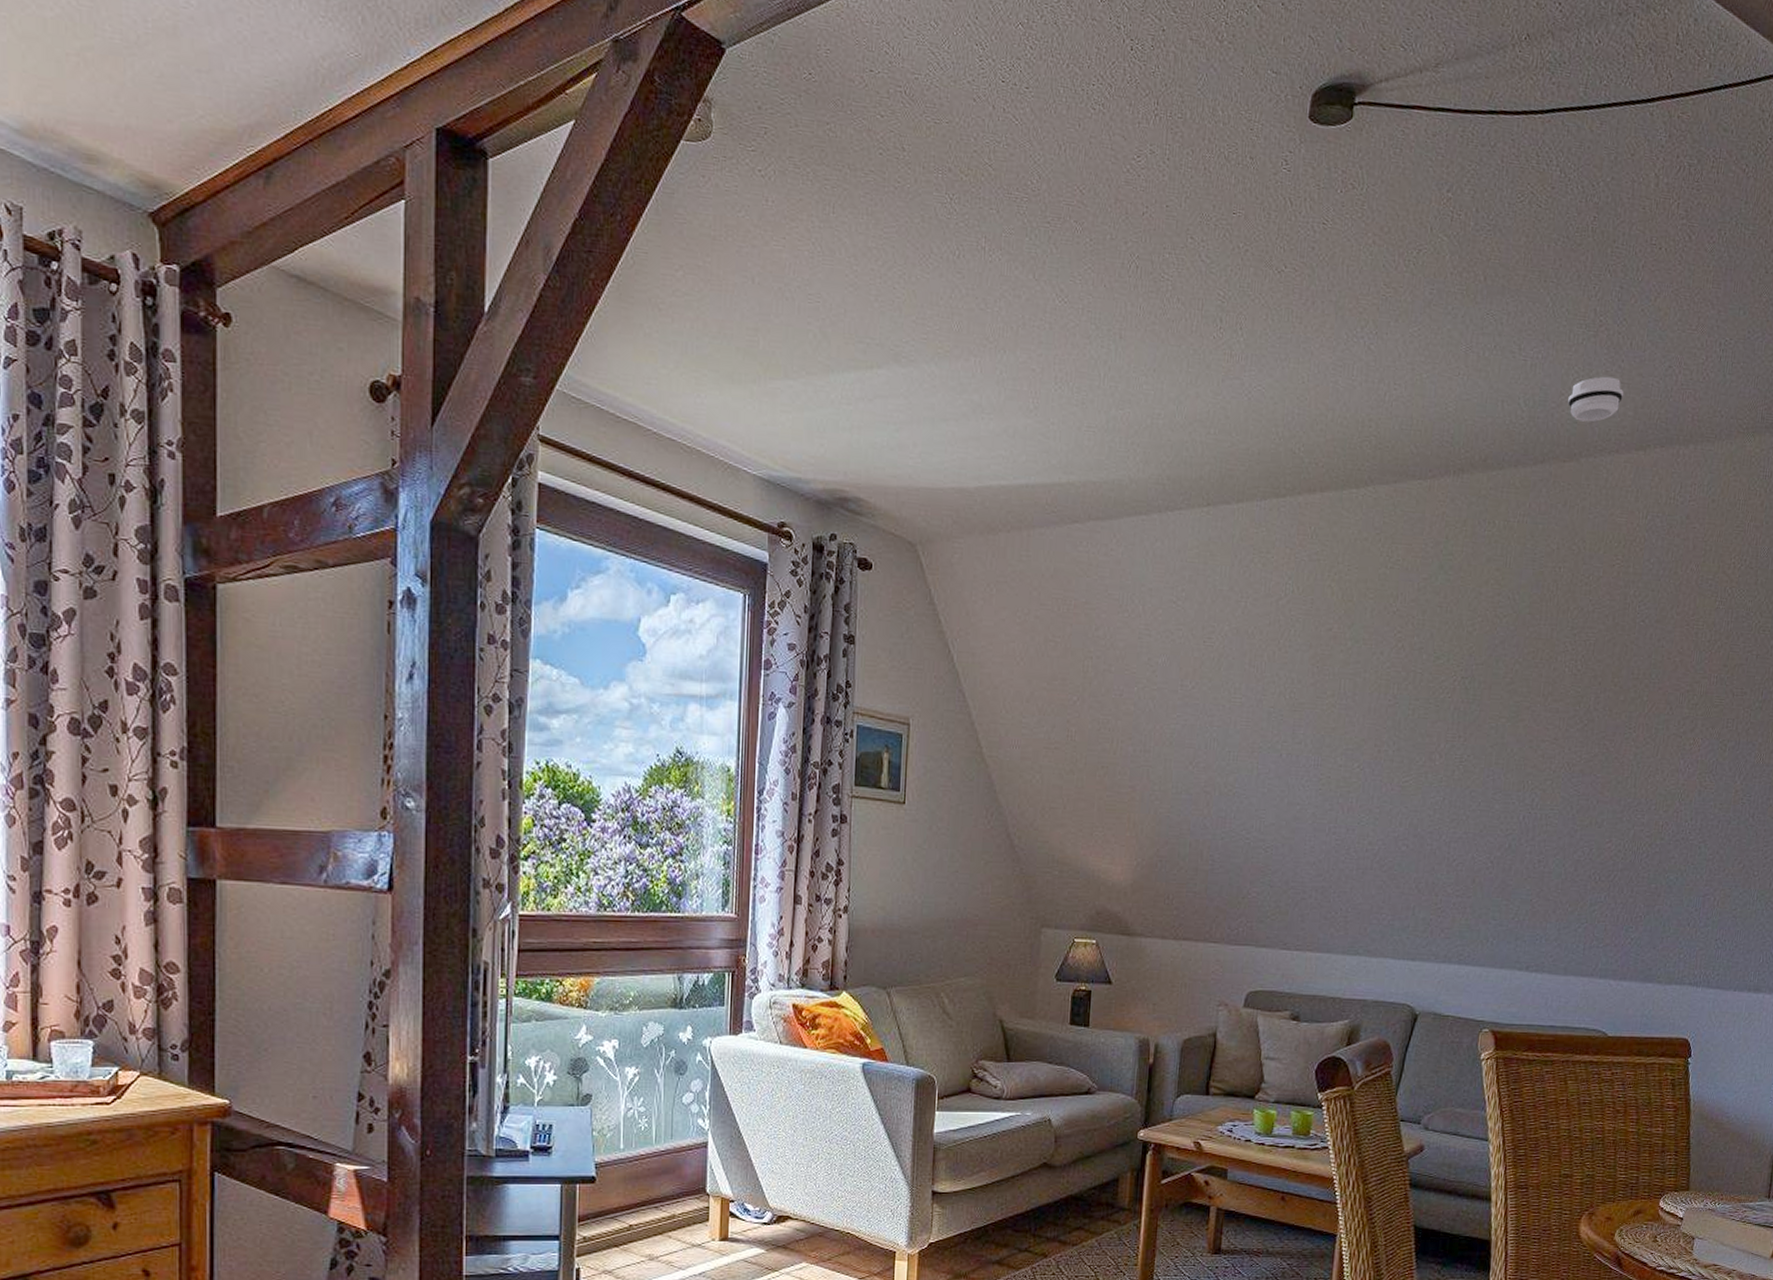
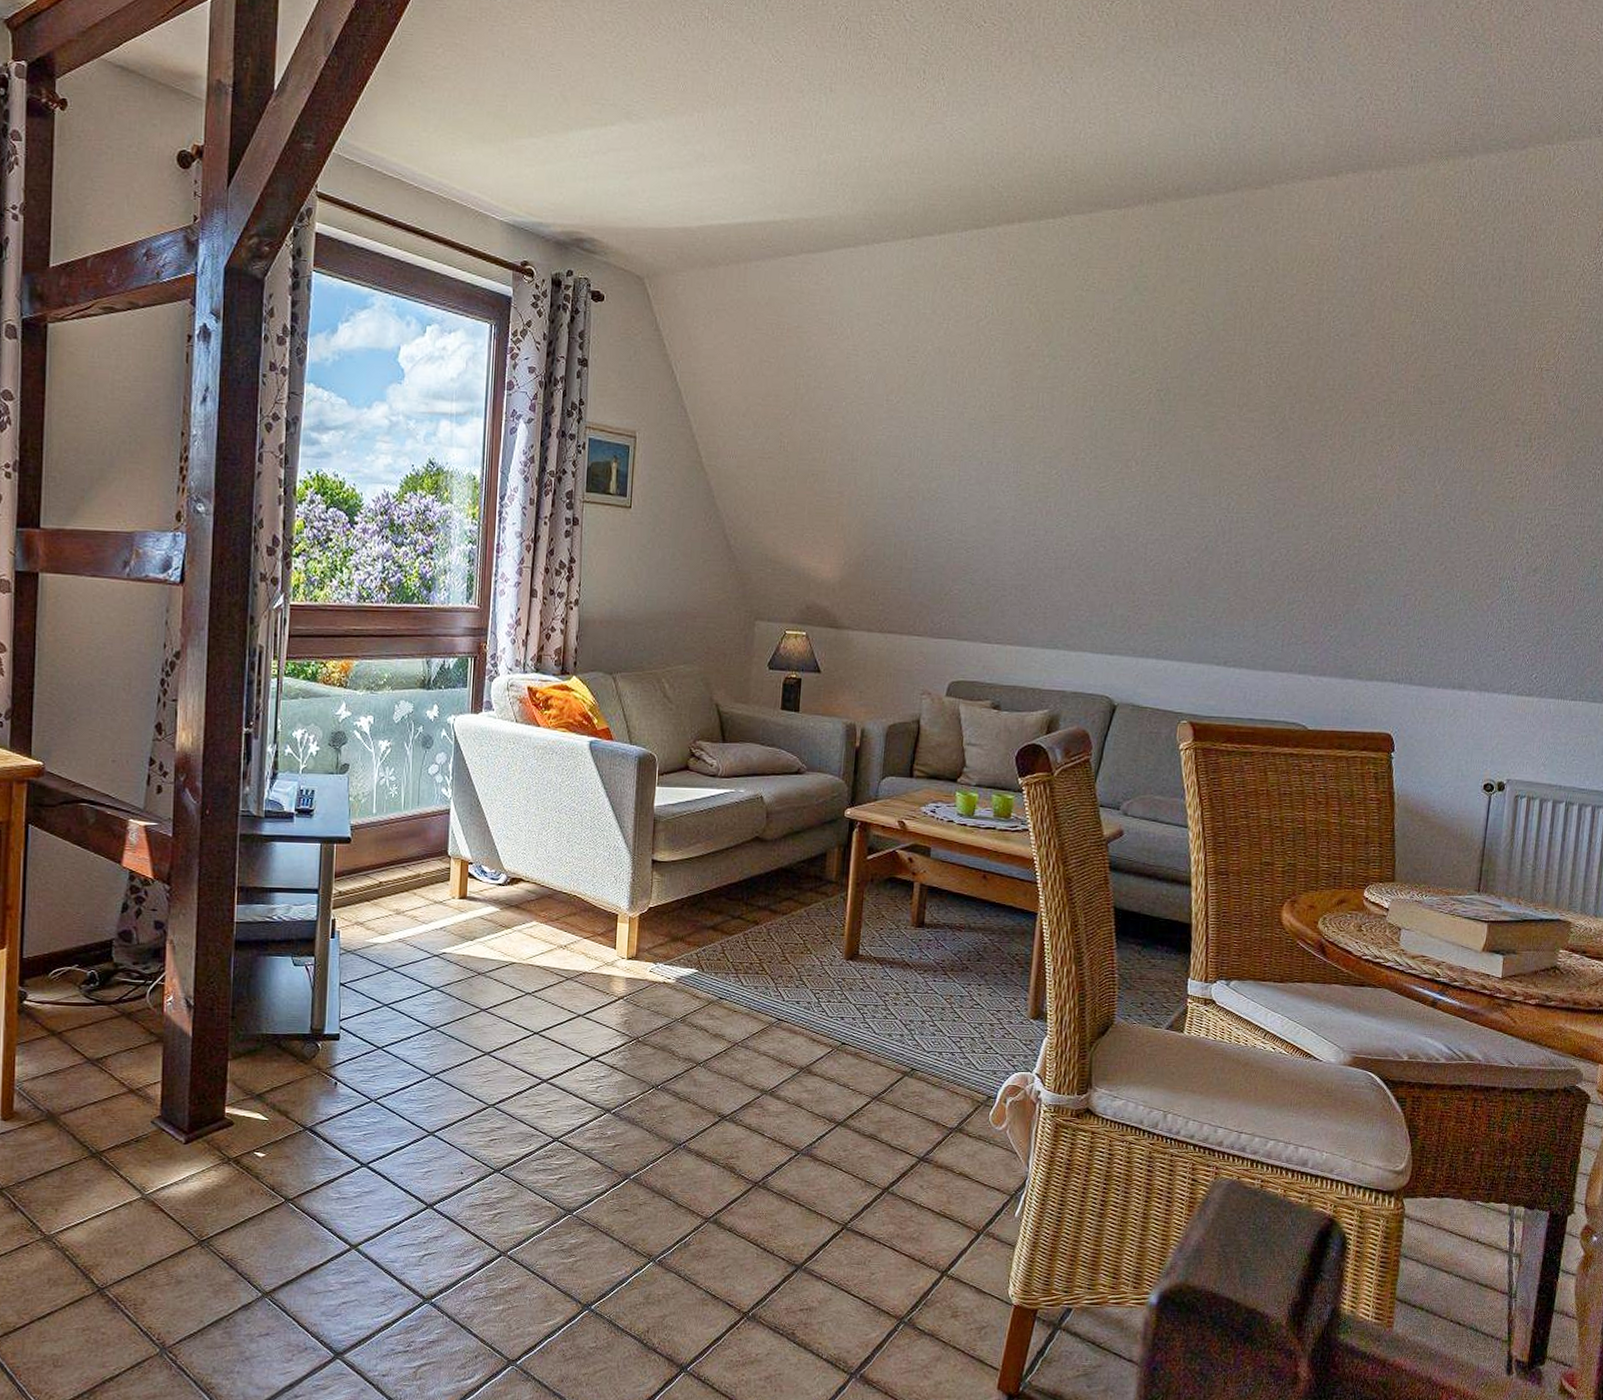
smoke detector: present [1568,376,1624,422] -> none [1259,109,1315,152]

